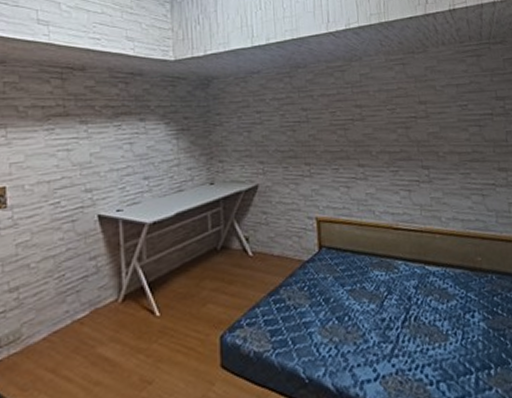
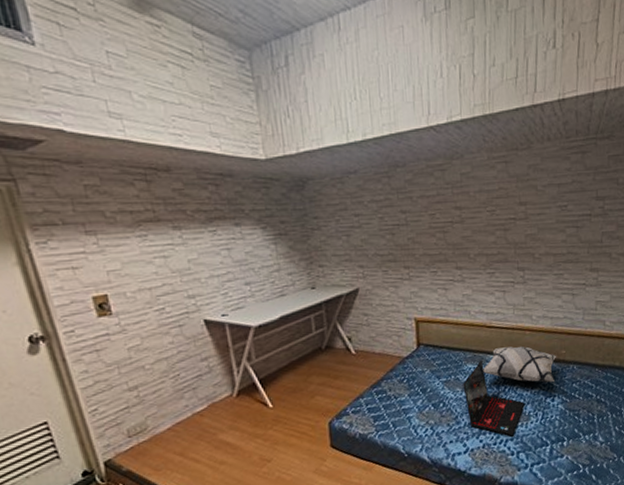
laptop: none [370,265,441,361] -> present [463,359,525,437]
decorative pillow: none [391,251,473,295] -> present [483,345,557,383]

